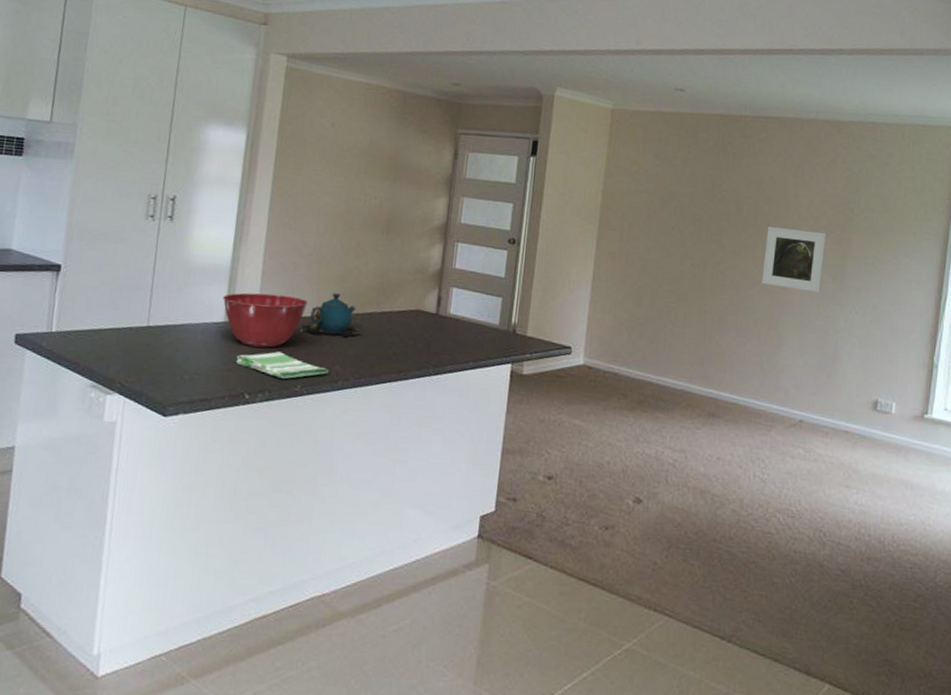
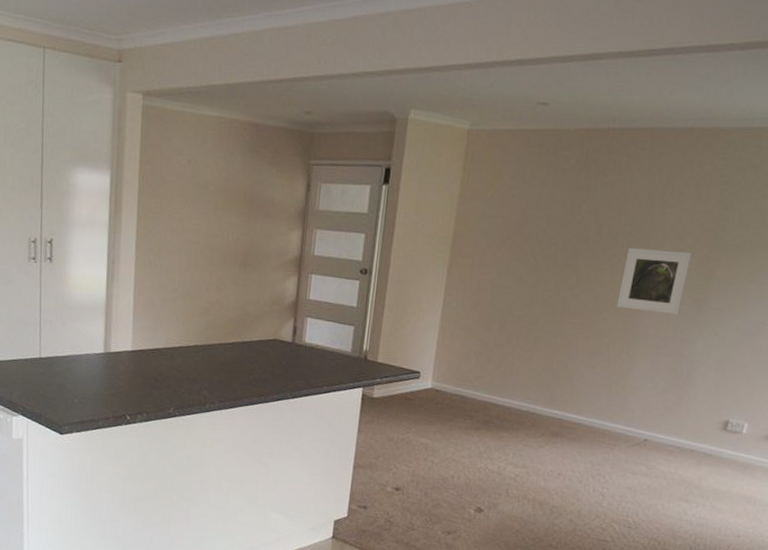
mixing bowl: present [222,292,308,348] -> none [101,326,176,375]
dish towel: present [236,351,329,379] -> none [116,378,198,402]
teapot: present [302,293,361,337] -> none [172,325,224,365]

